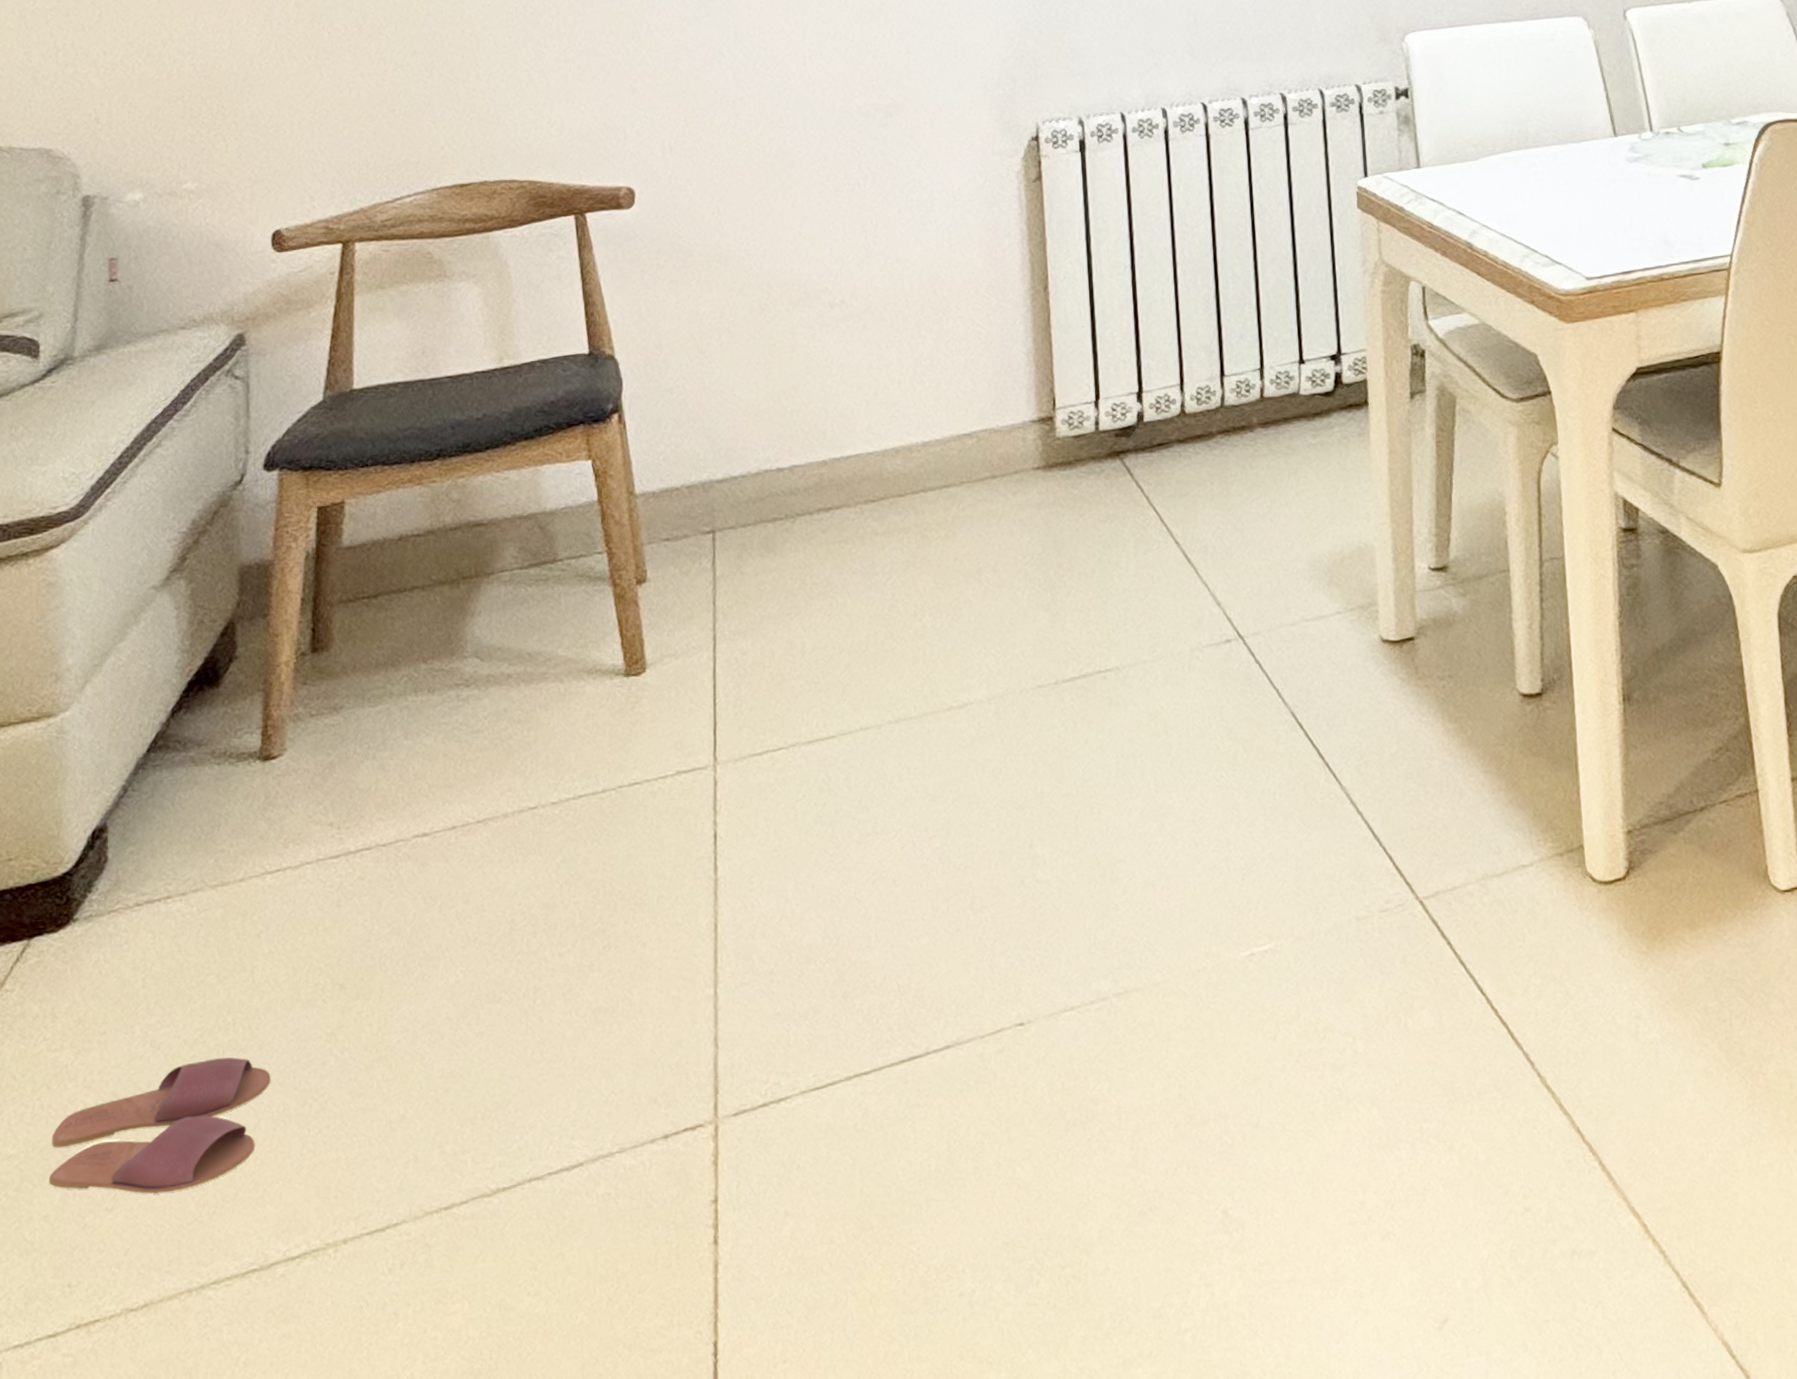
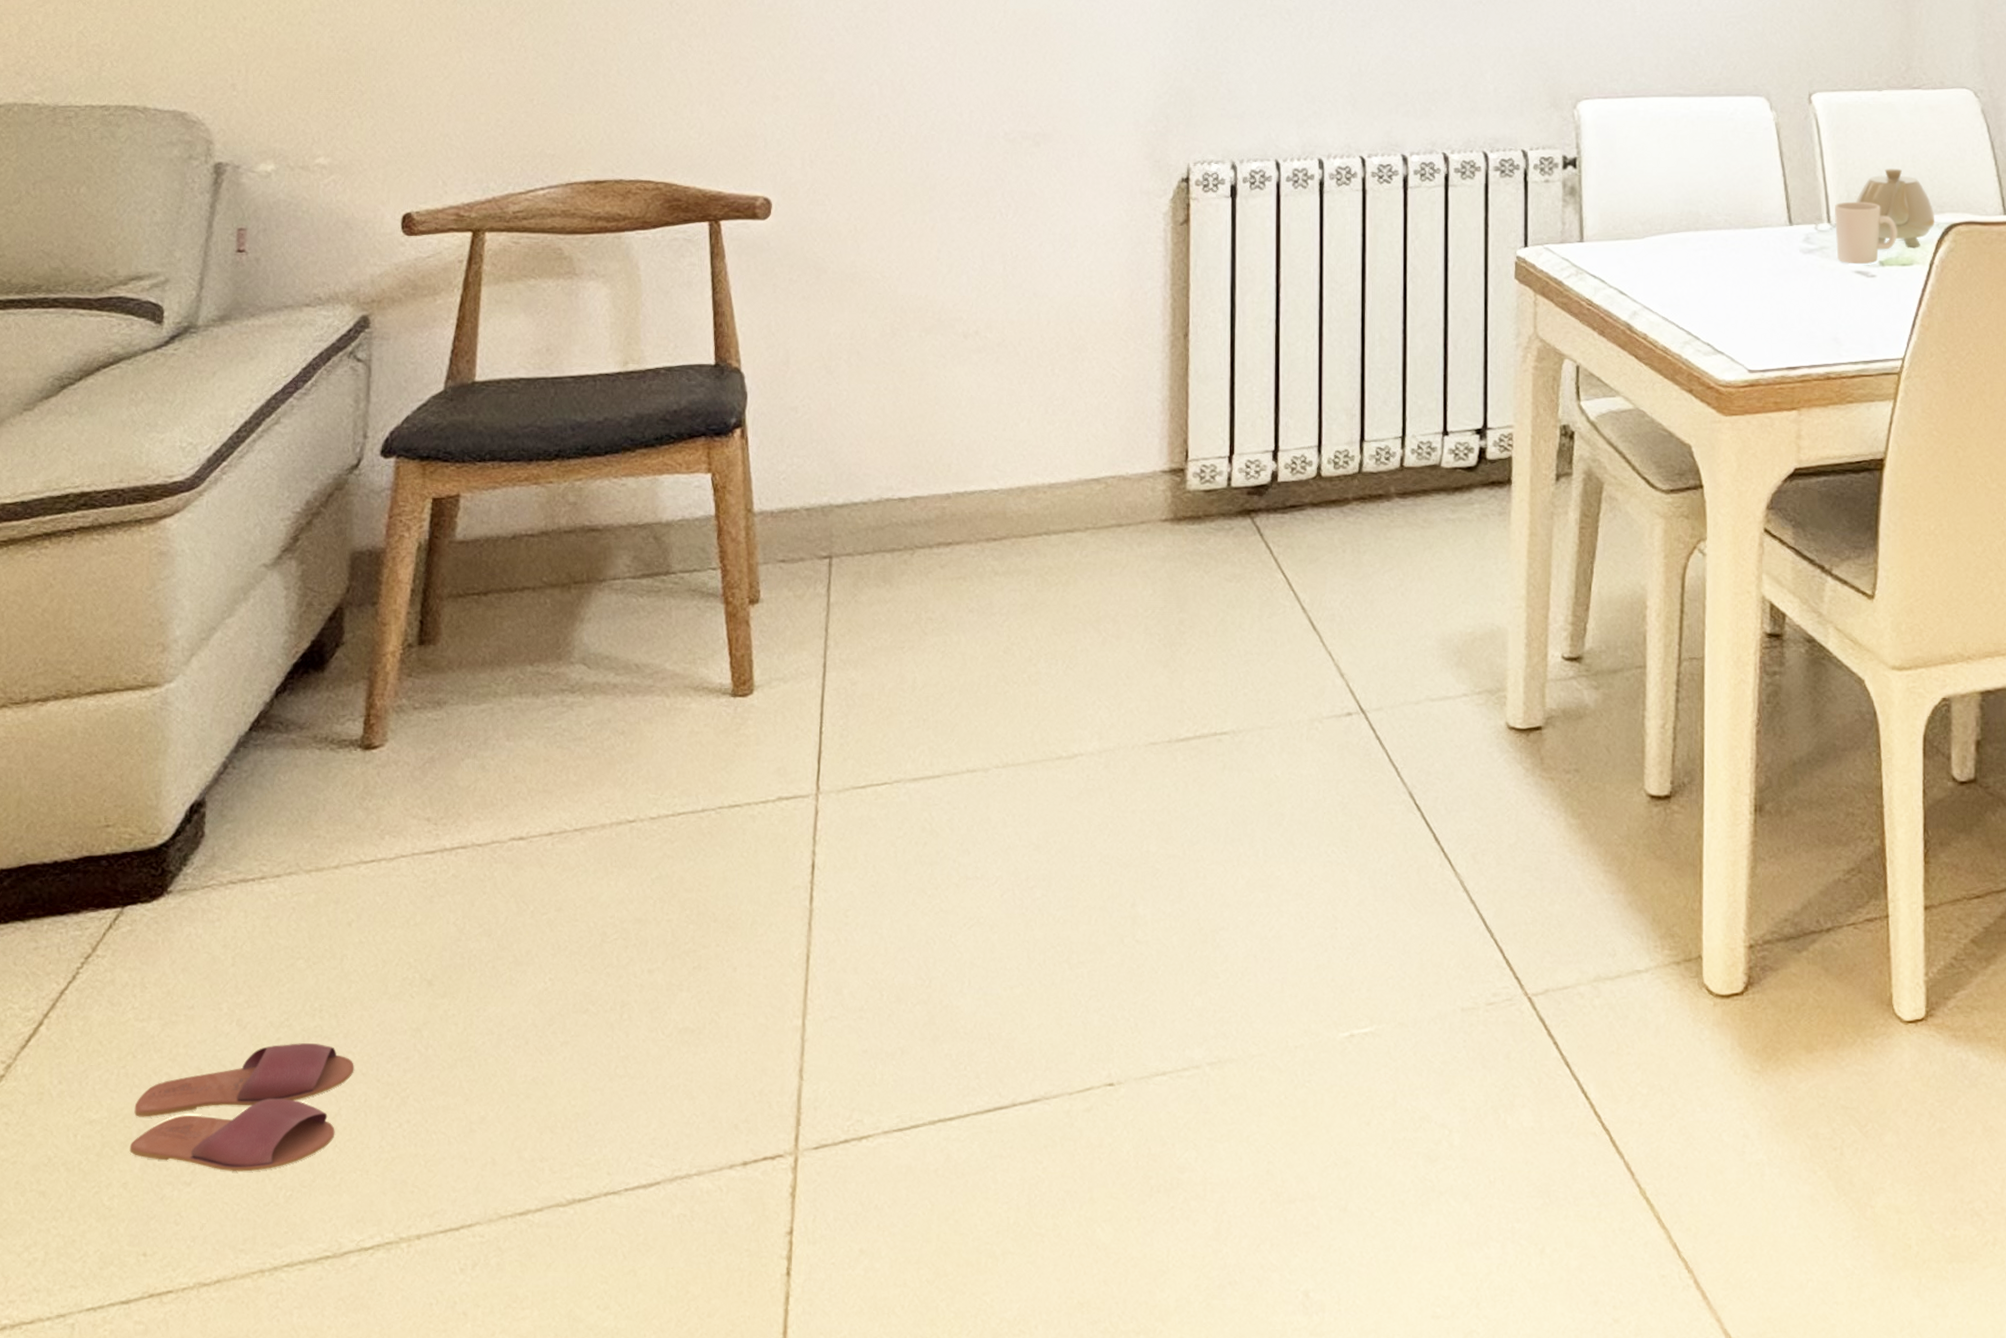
mug: none [1656,108,1717,169] -> present [1835,201,1897,265]
teapot: none [1675,74,1752,148] -> present [1856,168,1935,247]

